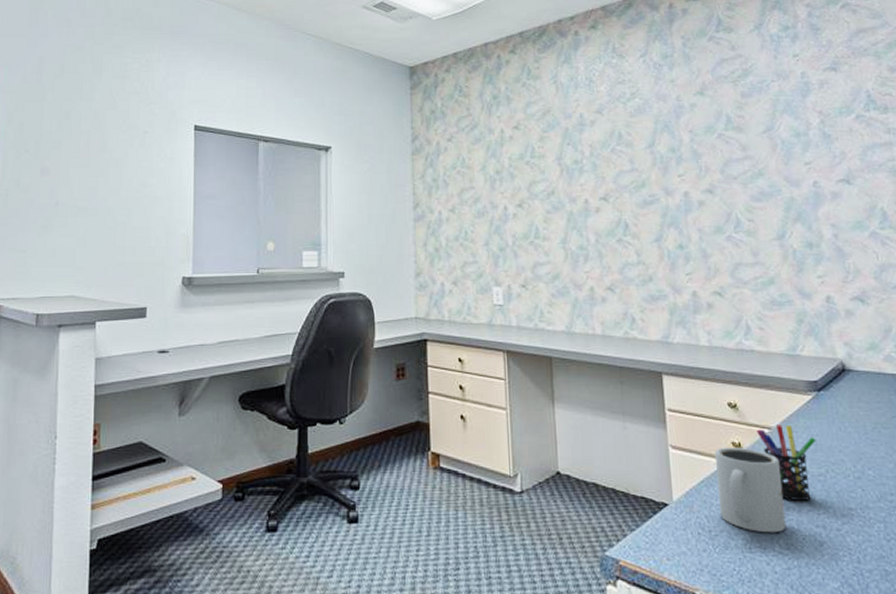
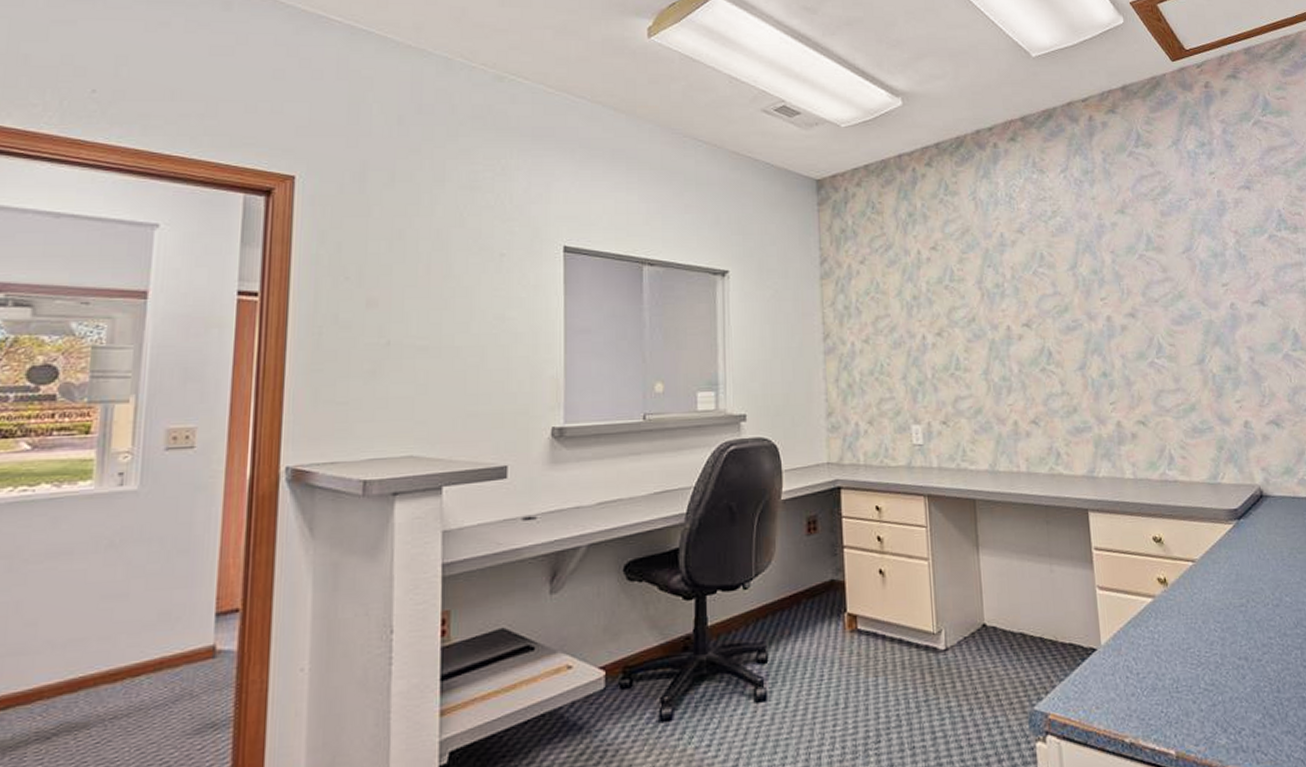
mug: present [714,447,787,533] -> none [1140,583,1211,670]
pen holder: present [757,424,816,500] -> none [1181,556,1237,634]

